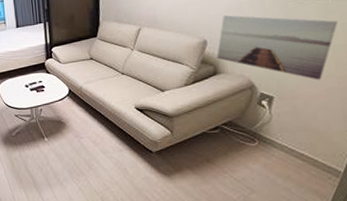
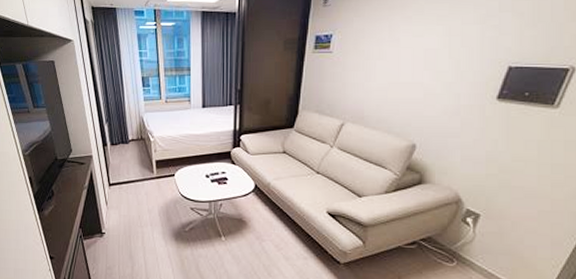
wall art: present [217,15,339,80] -> none [425,118,562,201]

